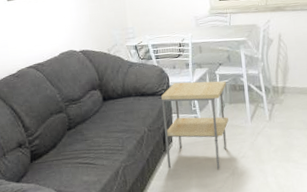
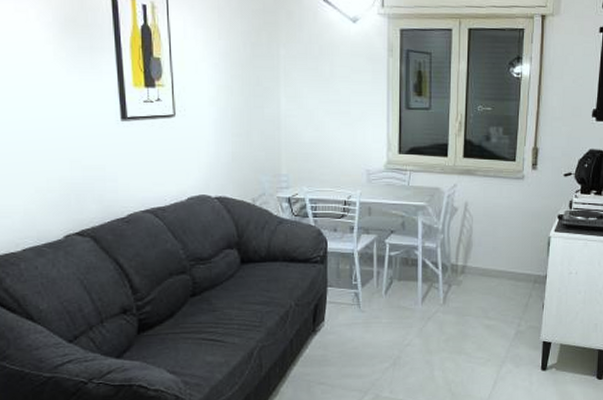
side table: present [161,81,229,169] -> none [315,249,398,358]

